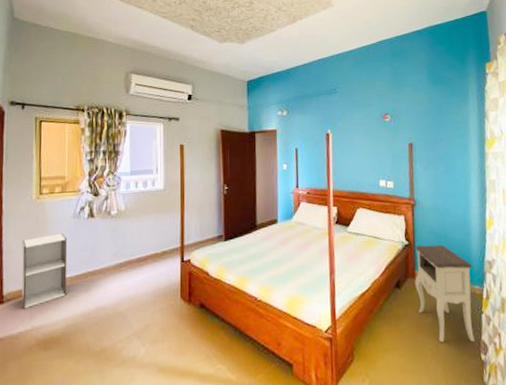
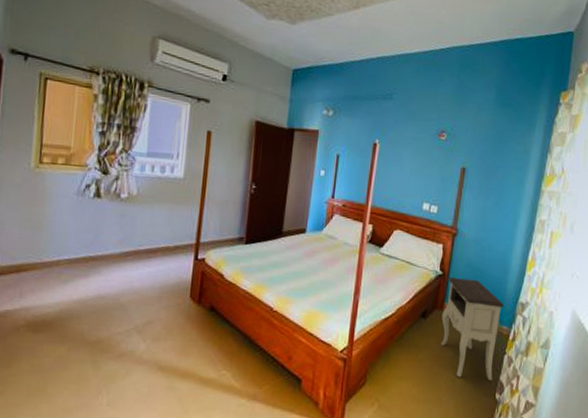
bookcase: present [21,232,68,309] -> none [11,209,67,287]

